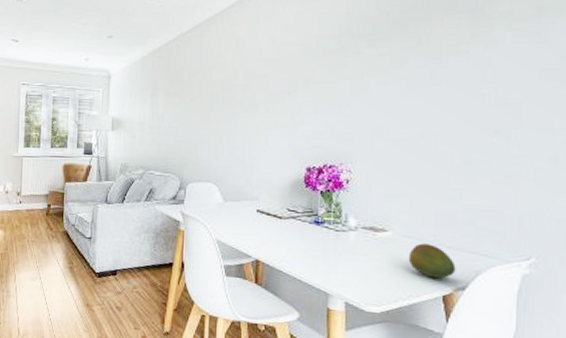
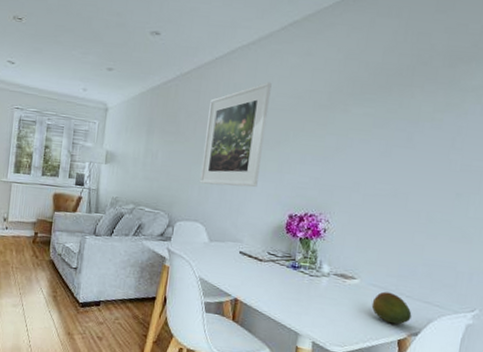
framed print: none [208,32,276,143] -> present [199,81,272,188]

